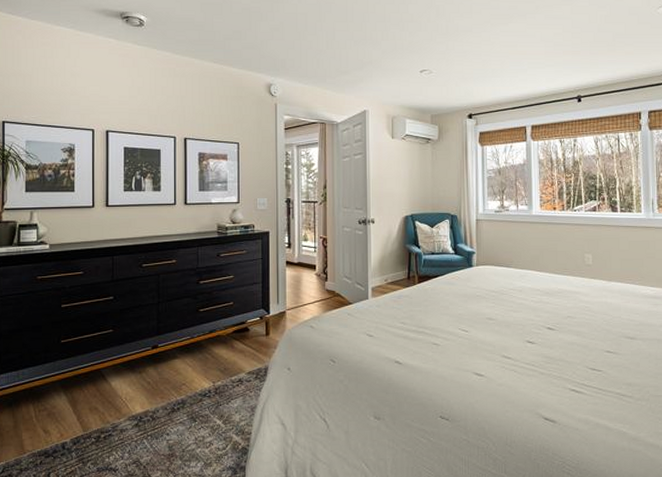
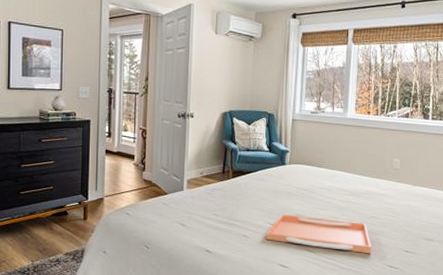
serving tray: none [458,318,571,357] -> present [266,214,372,254]

